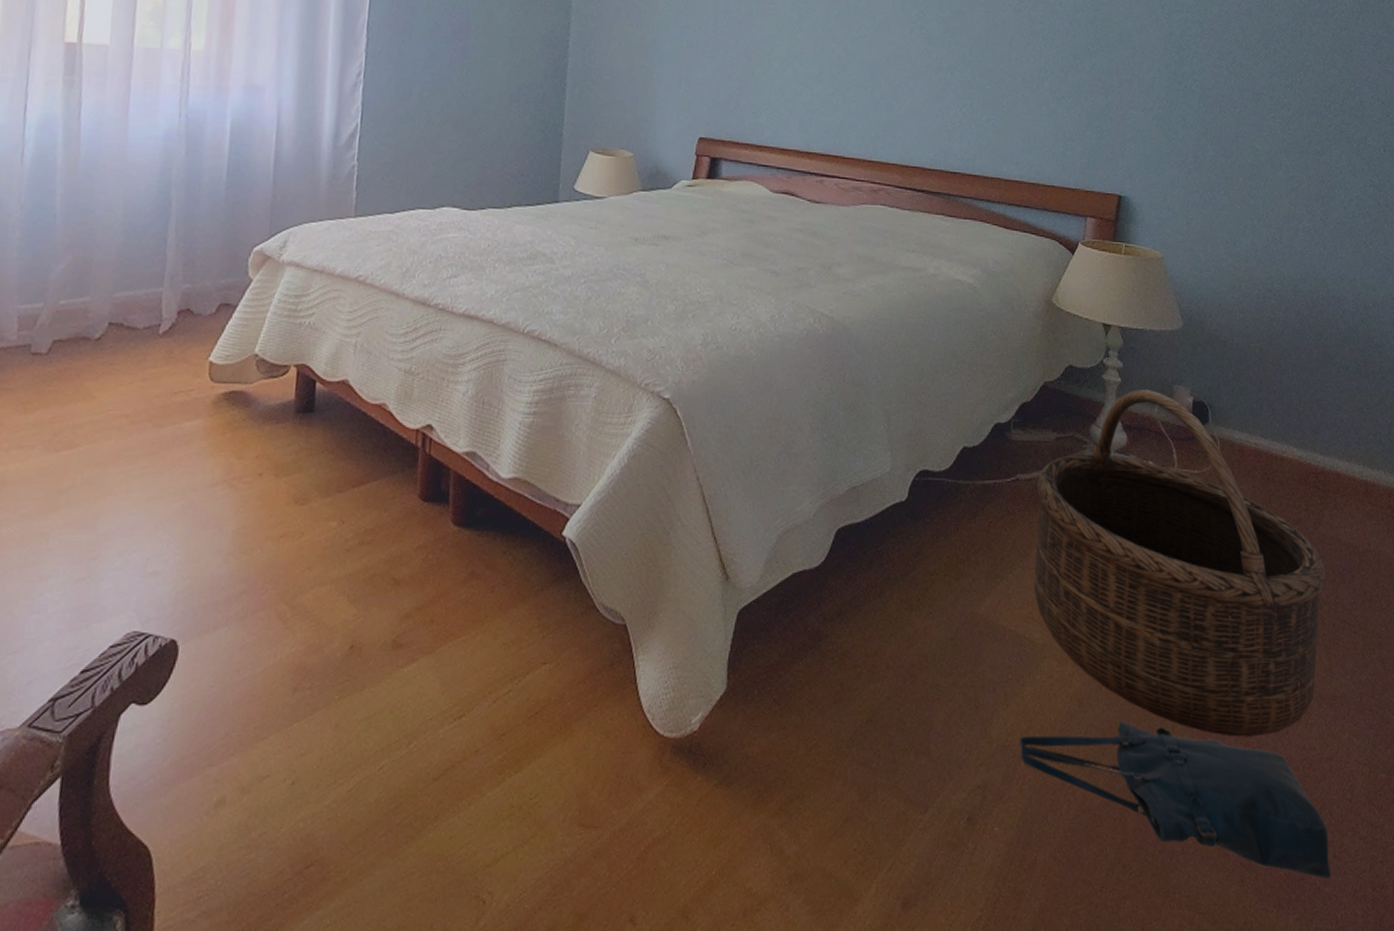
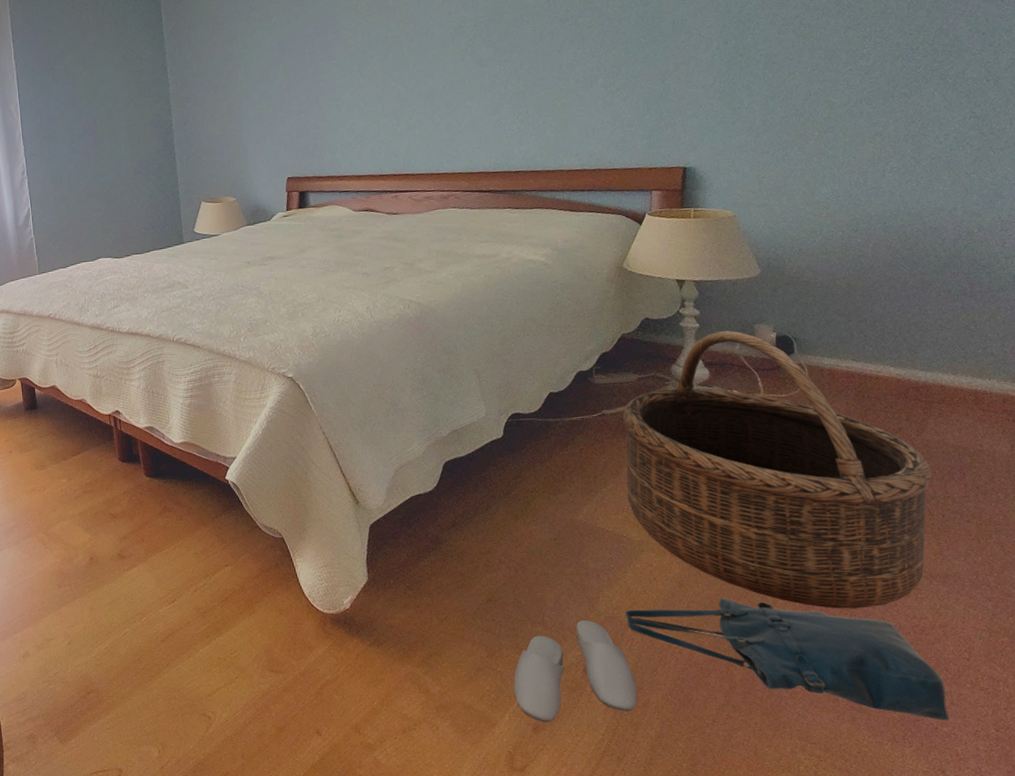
slippers: none [885,749,1025,895] -> present [513,619,638,723]

